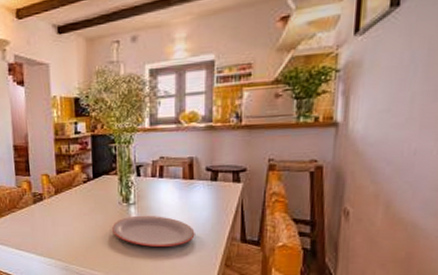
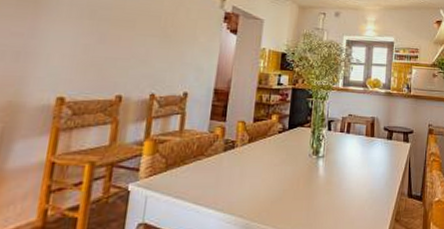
plate: present [112,215,195,247] -> none [299,168,372,201]

